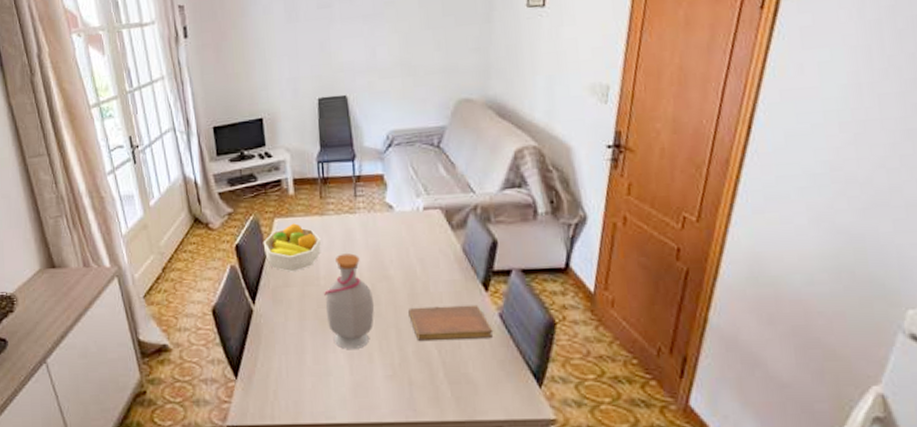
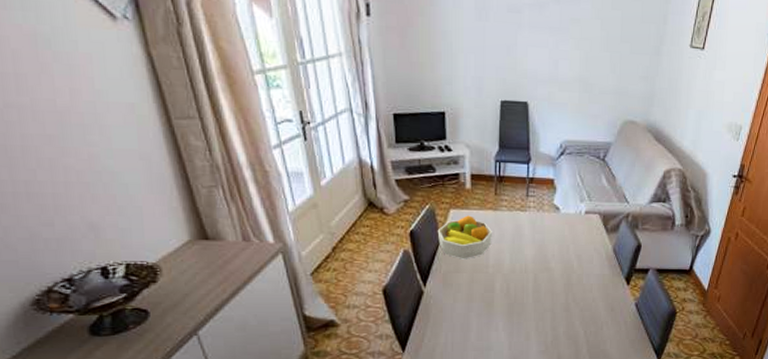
bottle: present [324,253,375,349] -> none [492,246,535,328]
notebook: present [408,304,494,342] -> none [563,295,629,324]

